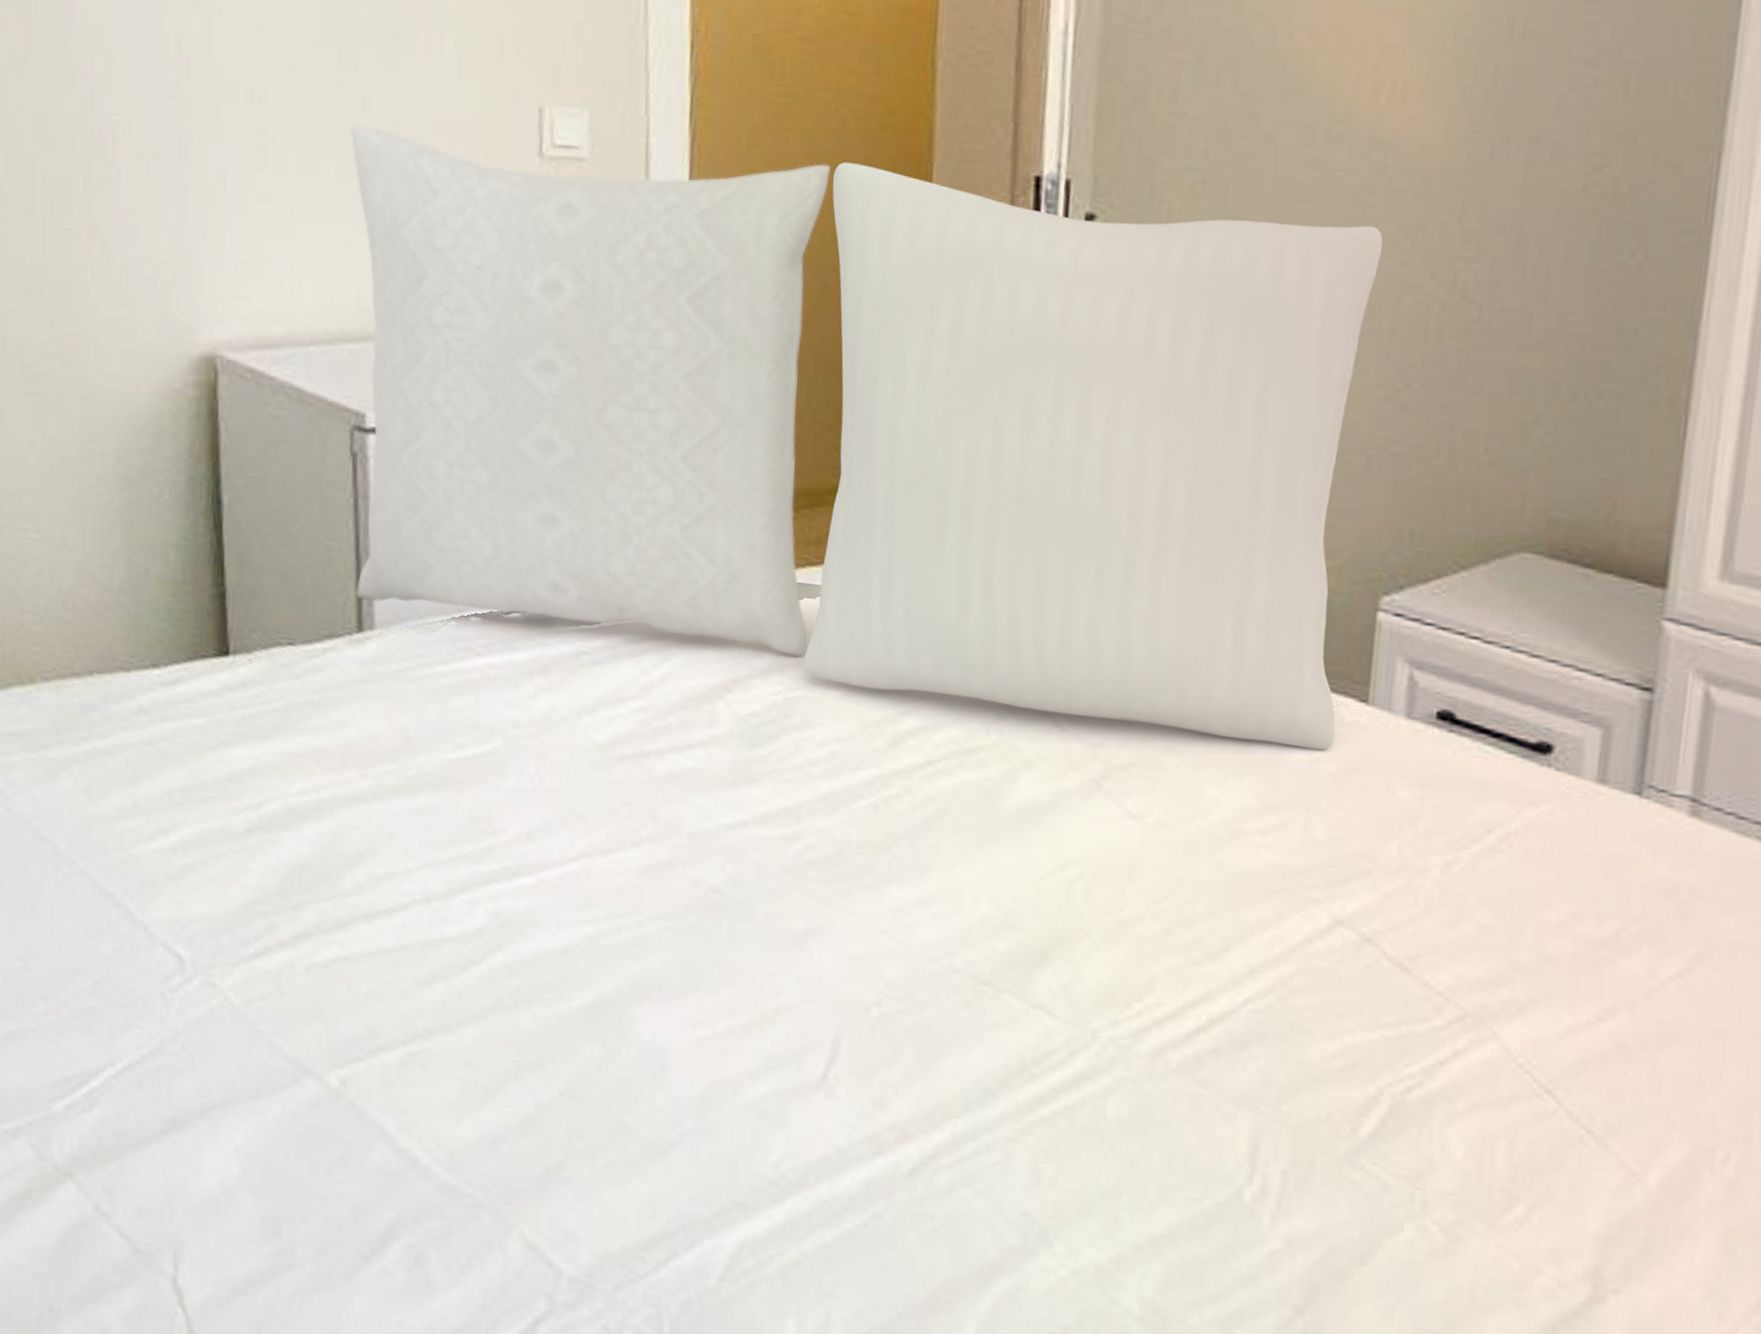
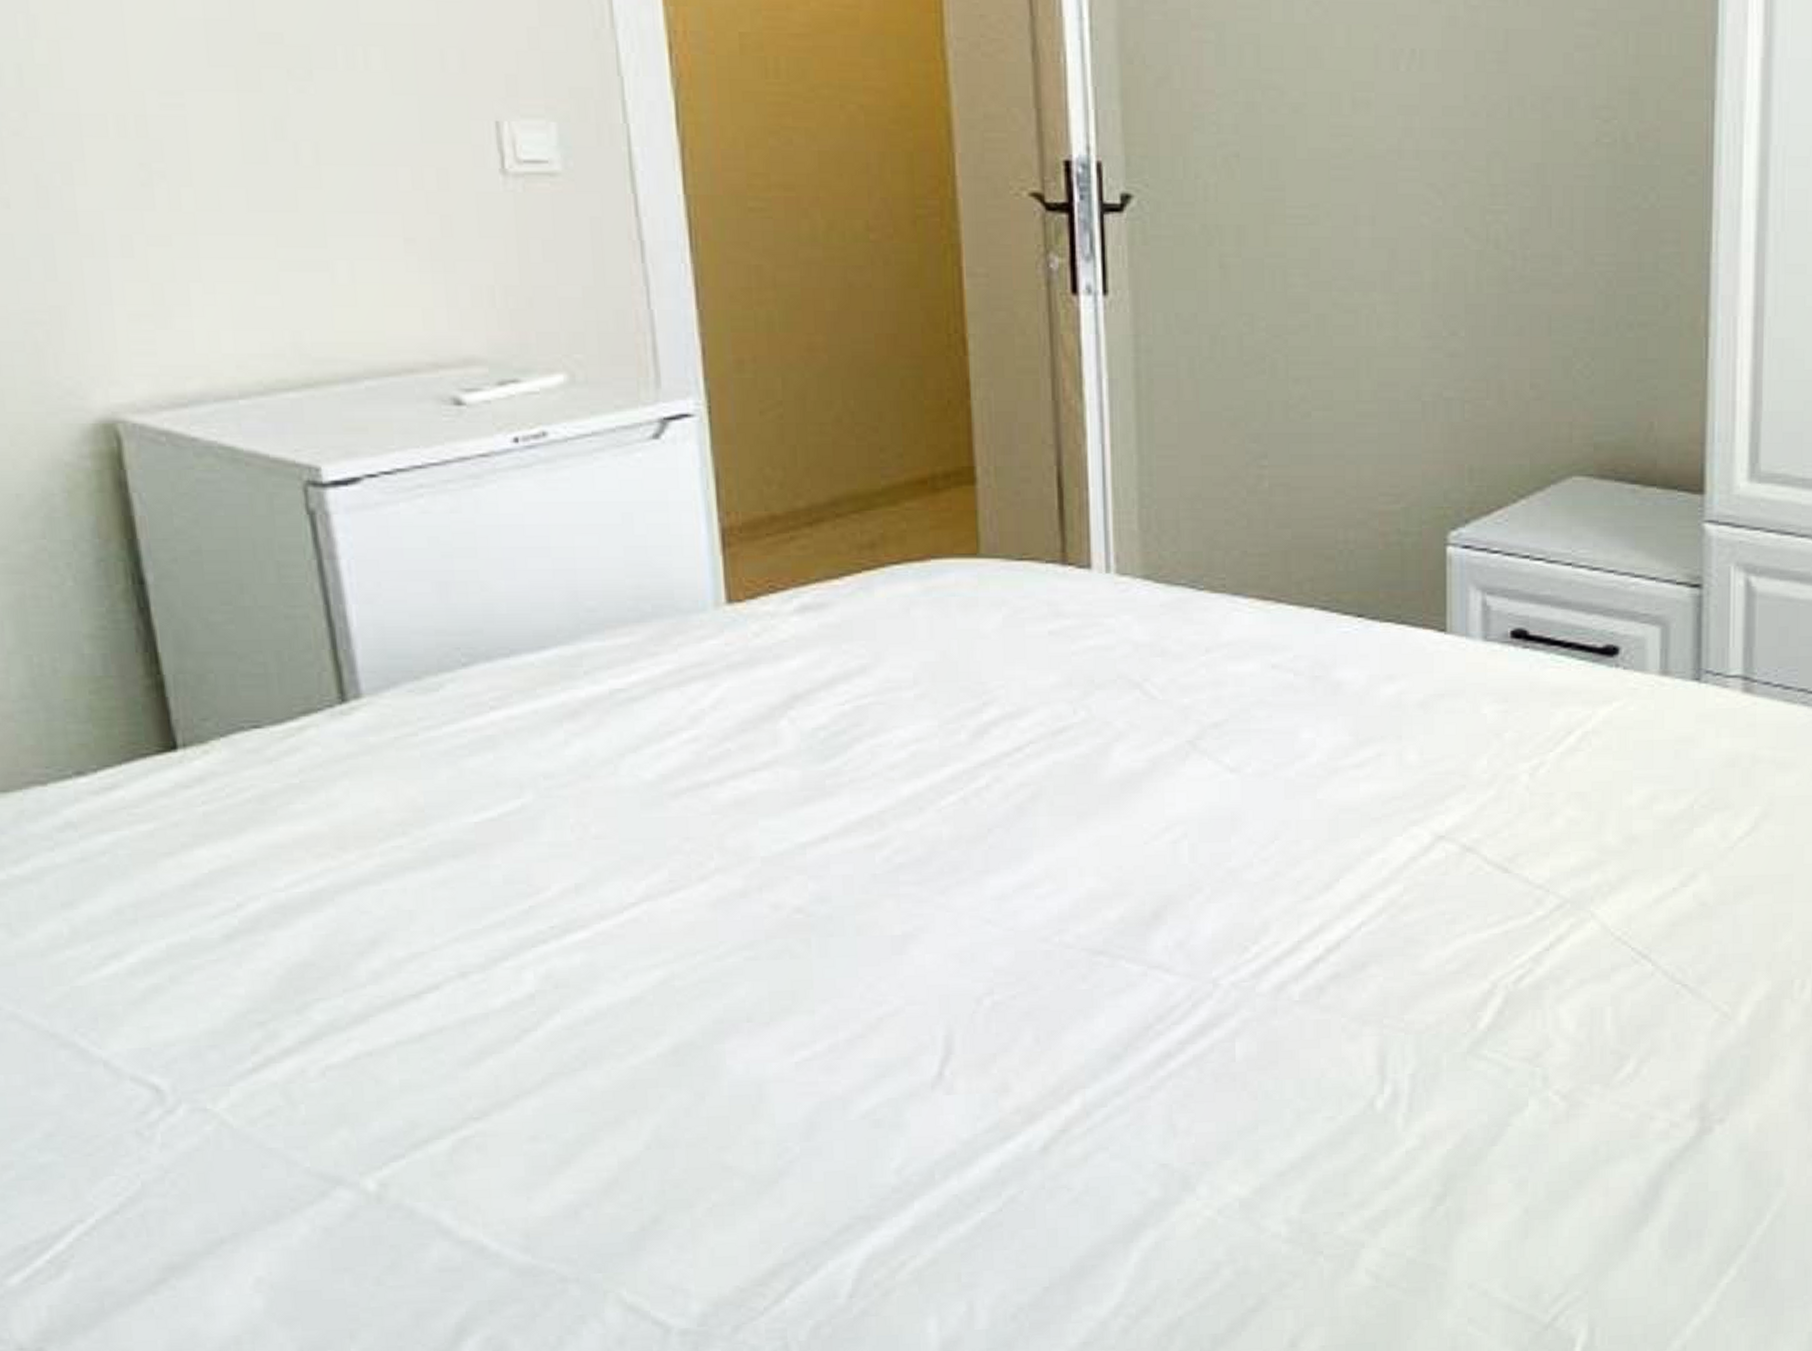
pillow: present [351,124,830,657] -> none [262,151,873,667]
pillow: present [802,161,1384,750] -> none [846,158,1419,685]

